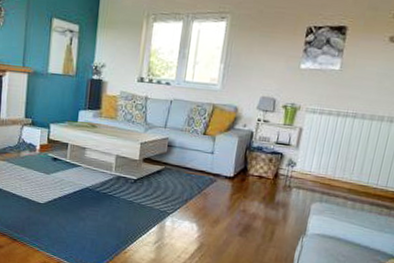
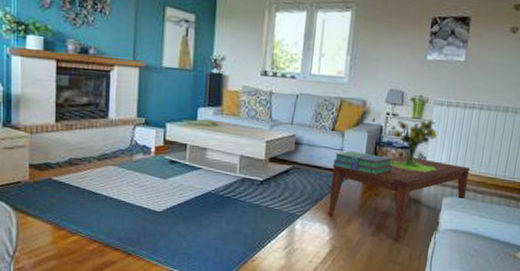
coffee table: none [198,160,342,242] -> present [329,155,471,241]
stack of books: none [203,154,262,178] -> present [333,151,393,175]
bouquet: none [258,126,309,177] -> present [389,119,439,172]

